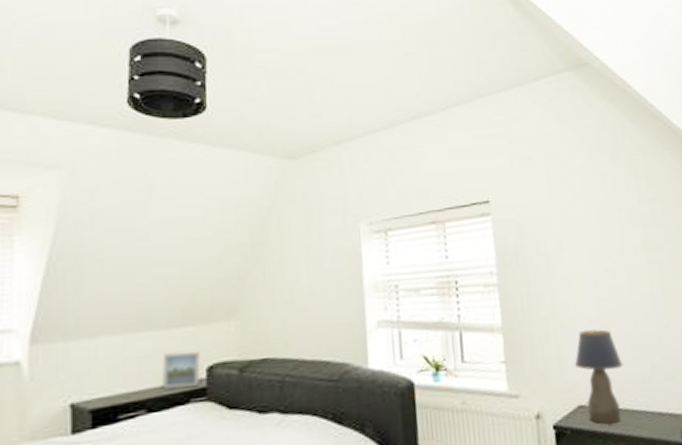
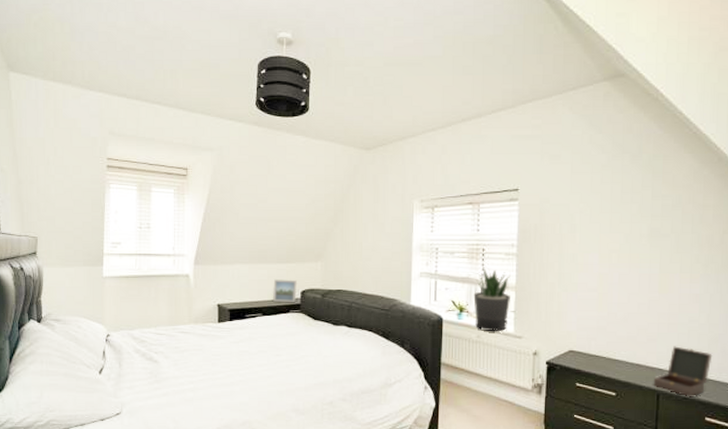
planter: none [450,305,499,394] -> present [473,267,510,331]
table lamp: present [574,329,624,425] -> none [571,296,613,367]

